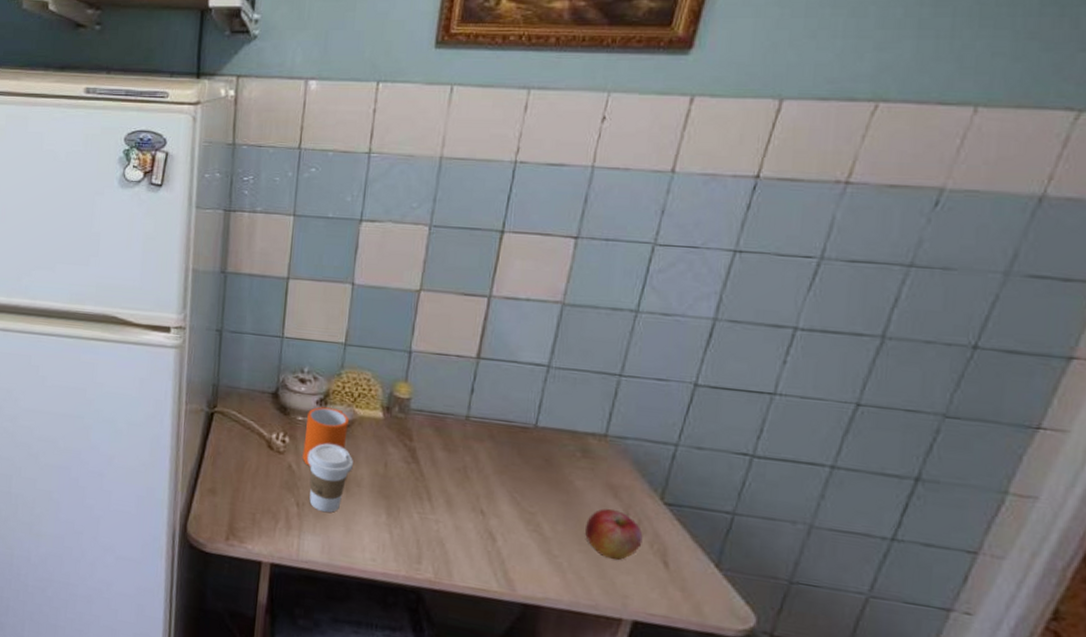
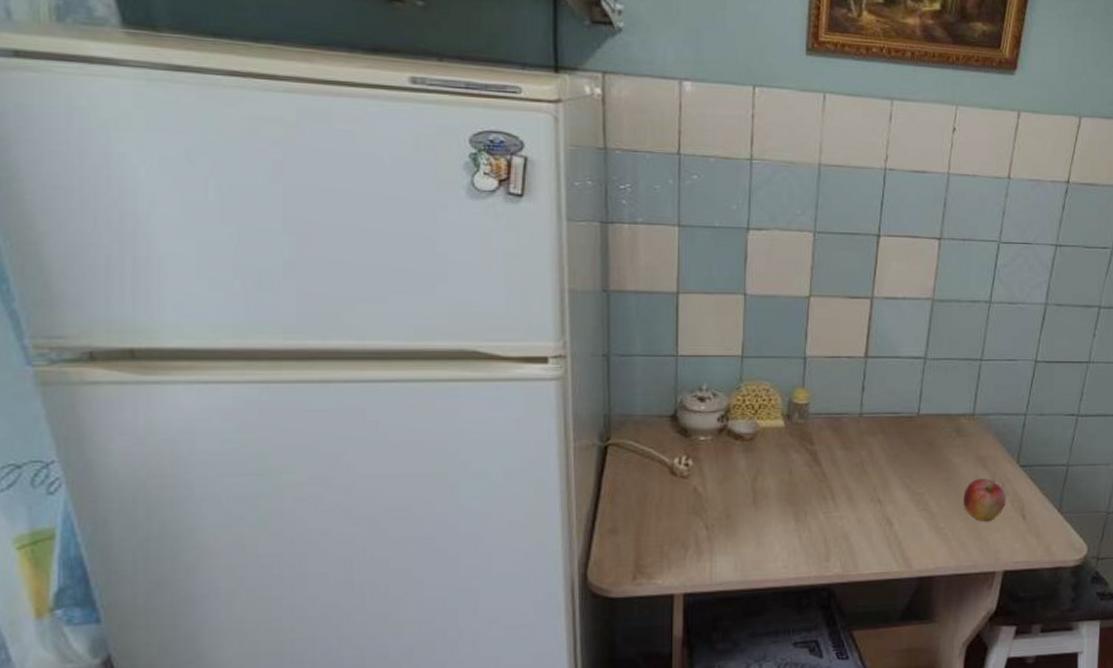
mug: present [302,407,349,468] -> none [708,423,751,487]
coffee cup: present [307,443,353,513] -> none [713,459,759,530]

